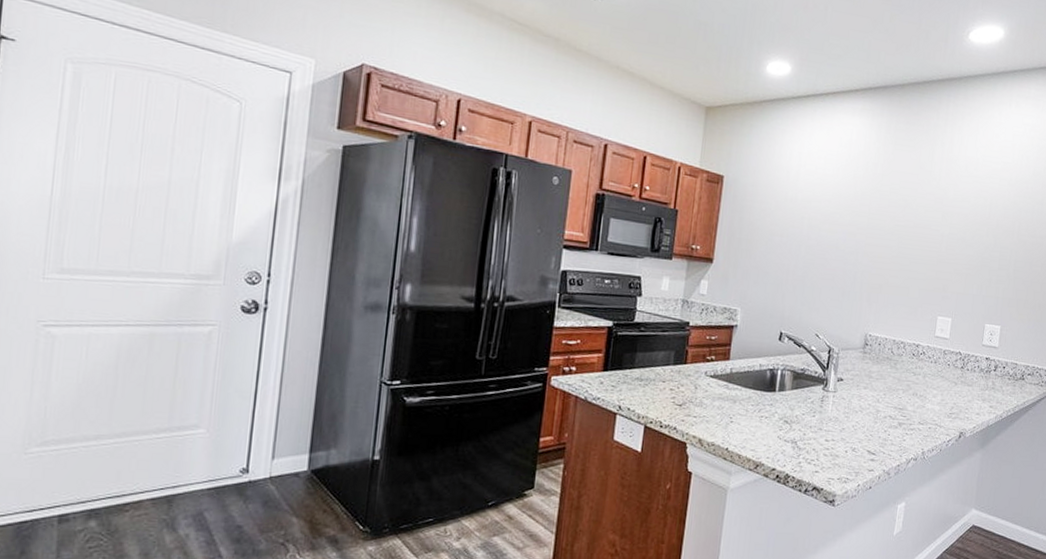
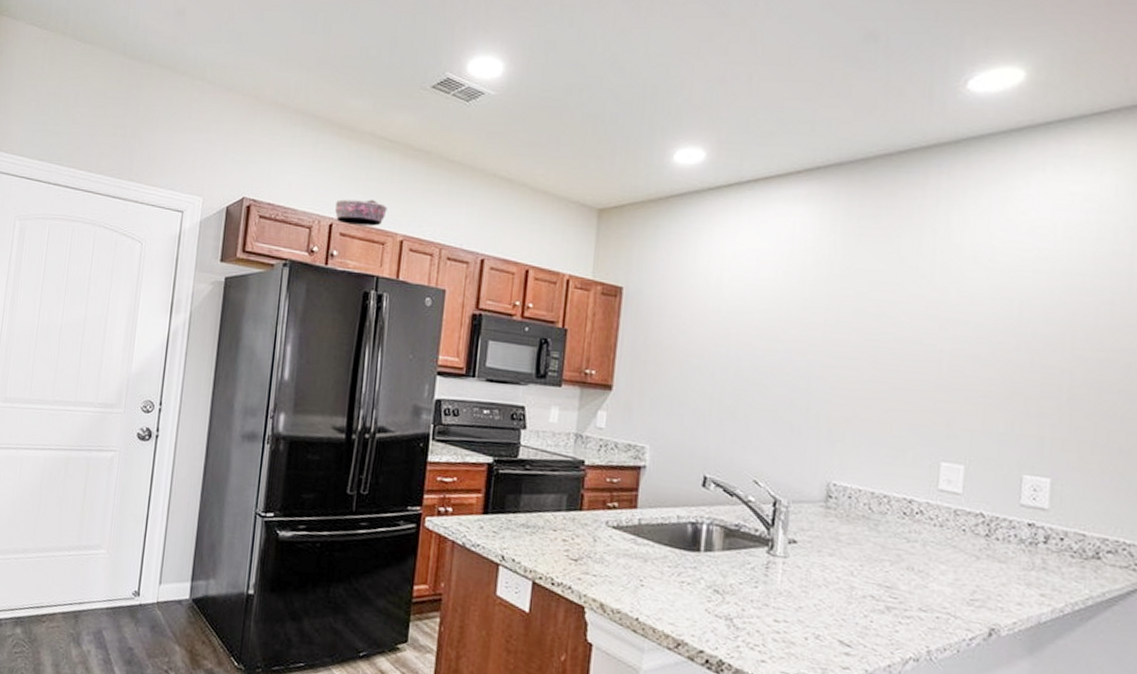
decorative basket: none [463,76,517,106] -> present [335,199,387,226]

